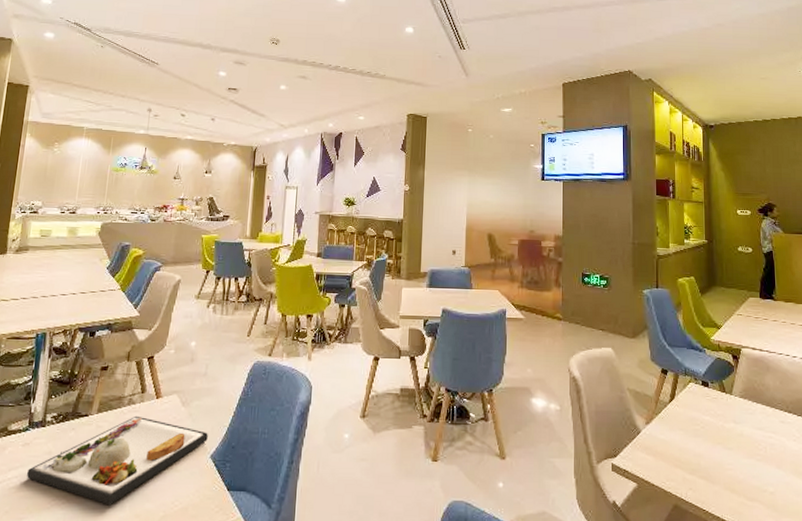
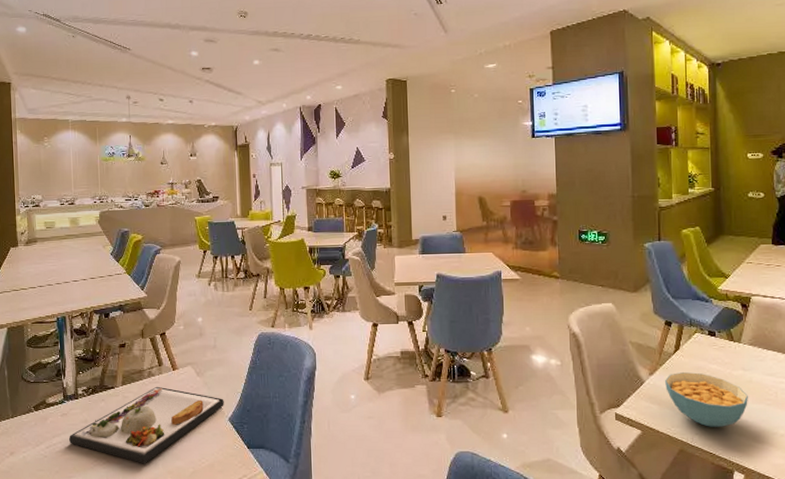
cereal bowl: none [661,423,739,482] -> present [665,372,748,427]

